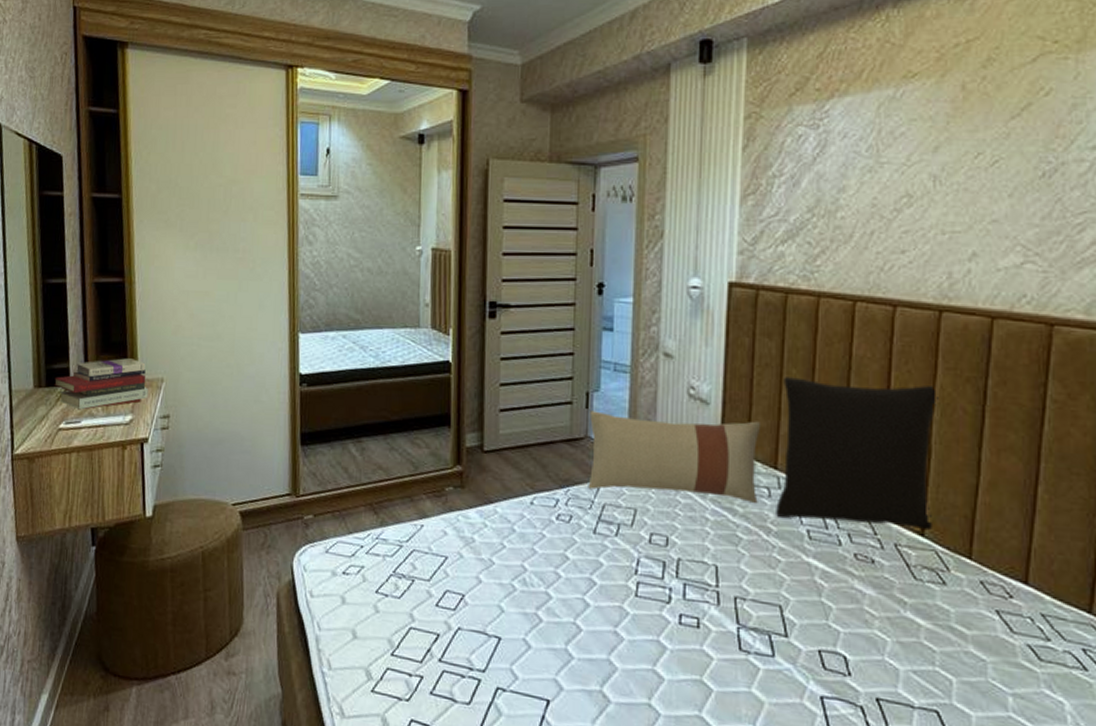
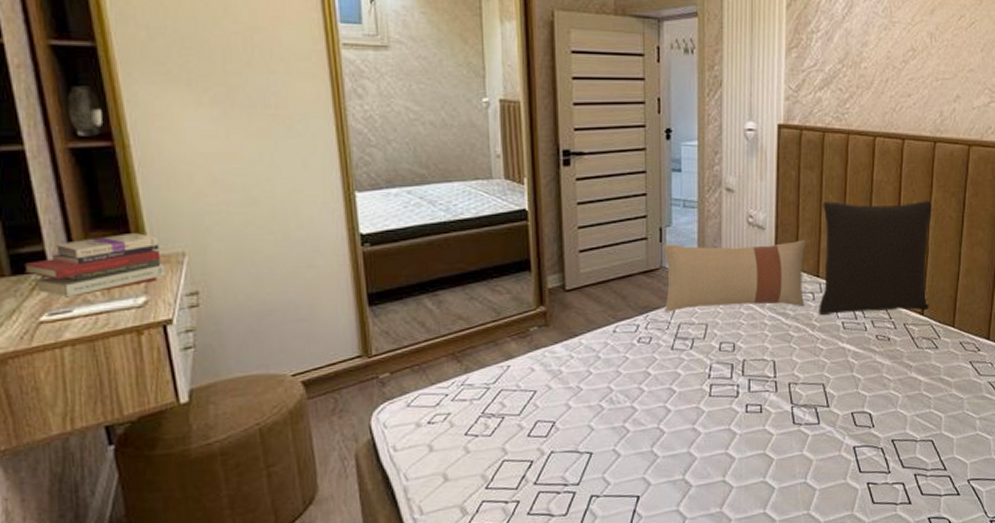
vase: none [96,231,120,273] -> present [66,86,103,136]

